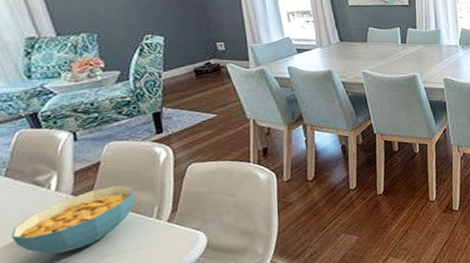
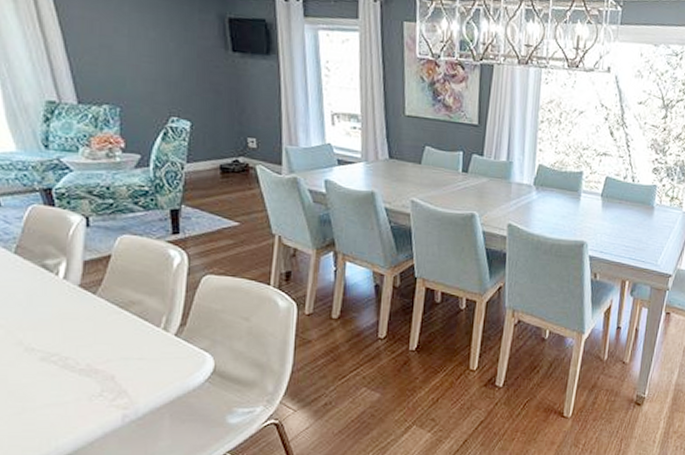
cereal bowl: present [10,185,135,254] -> none [15,284,144,347]

